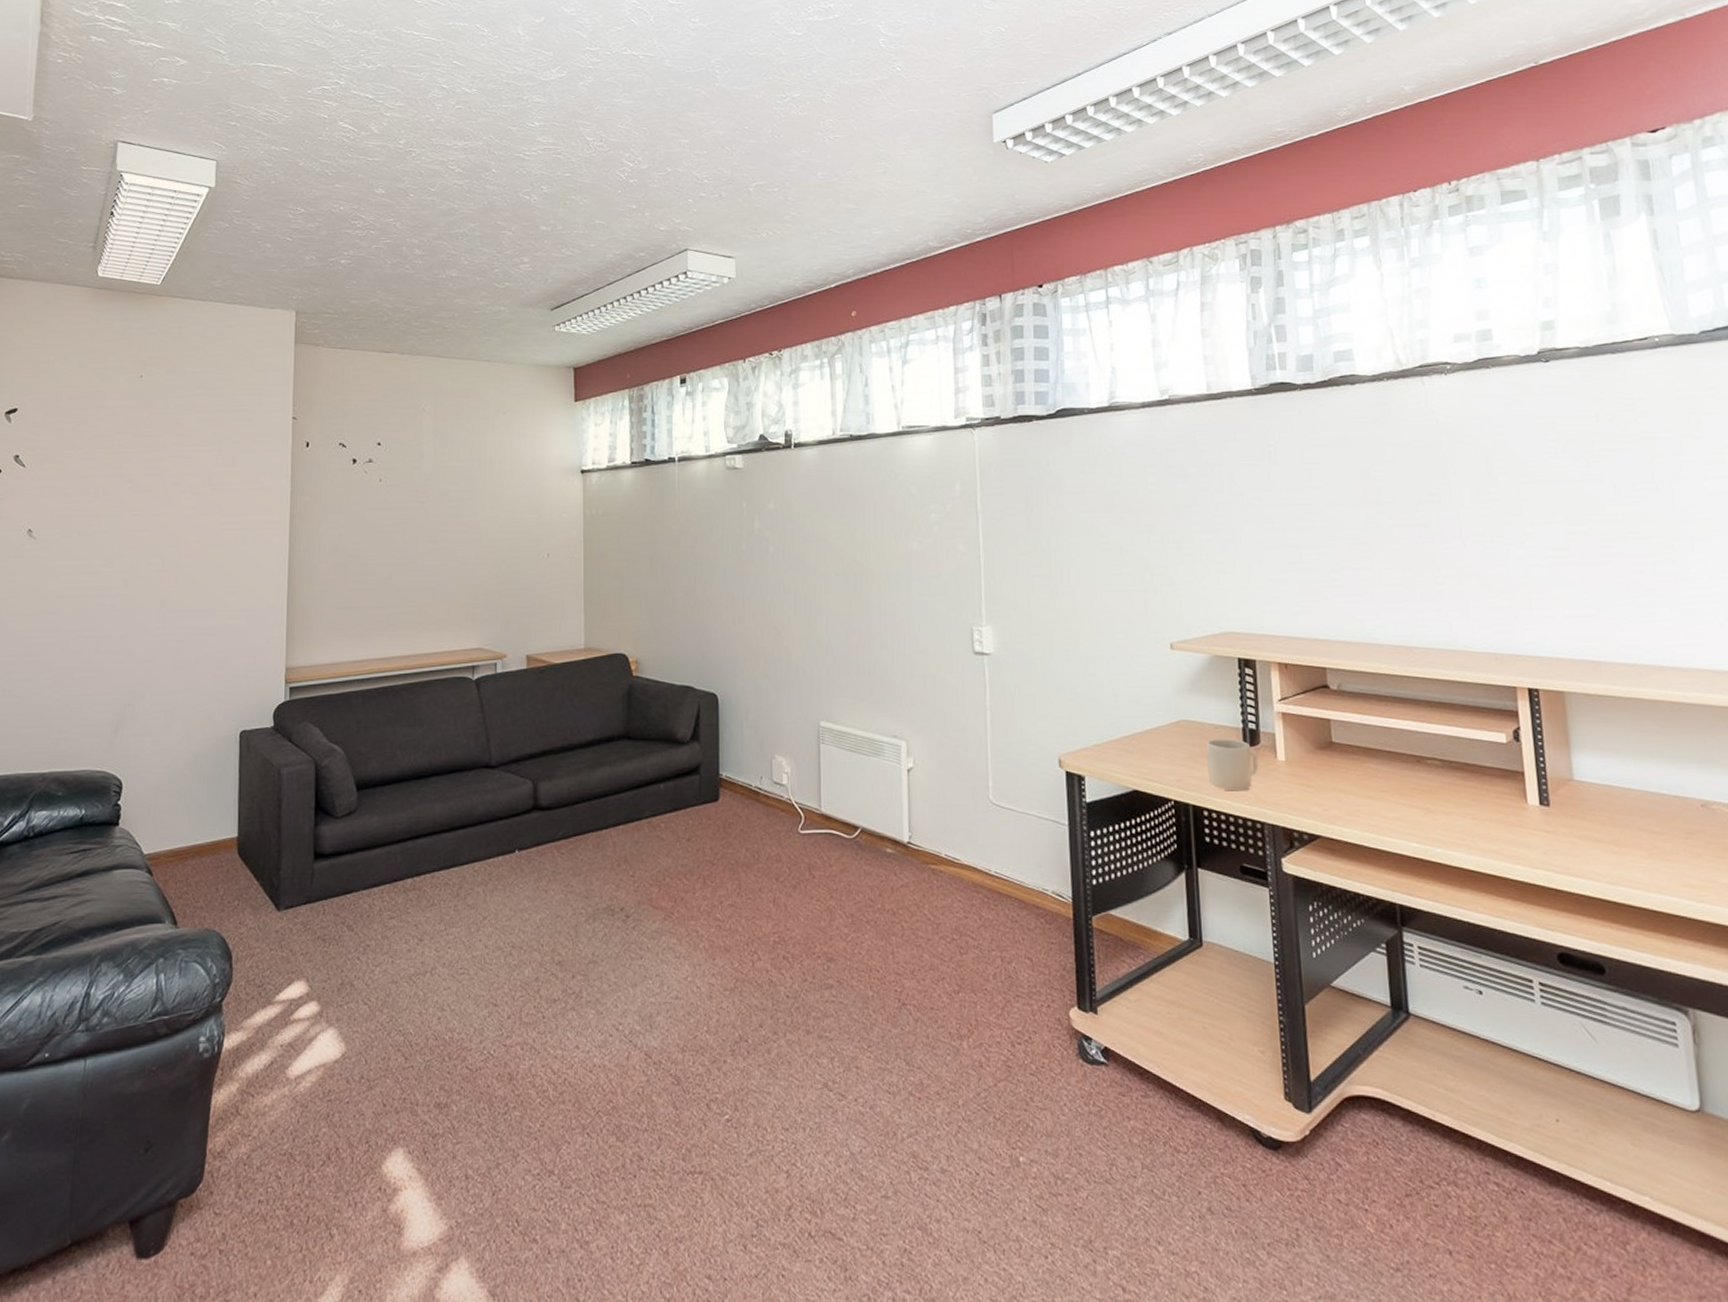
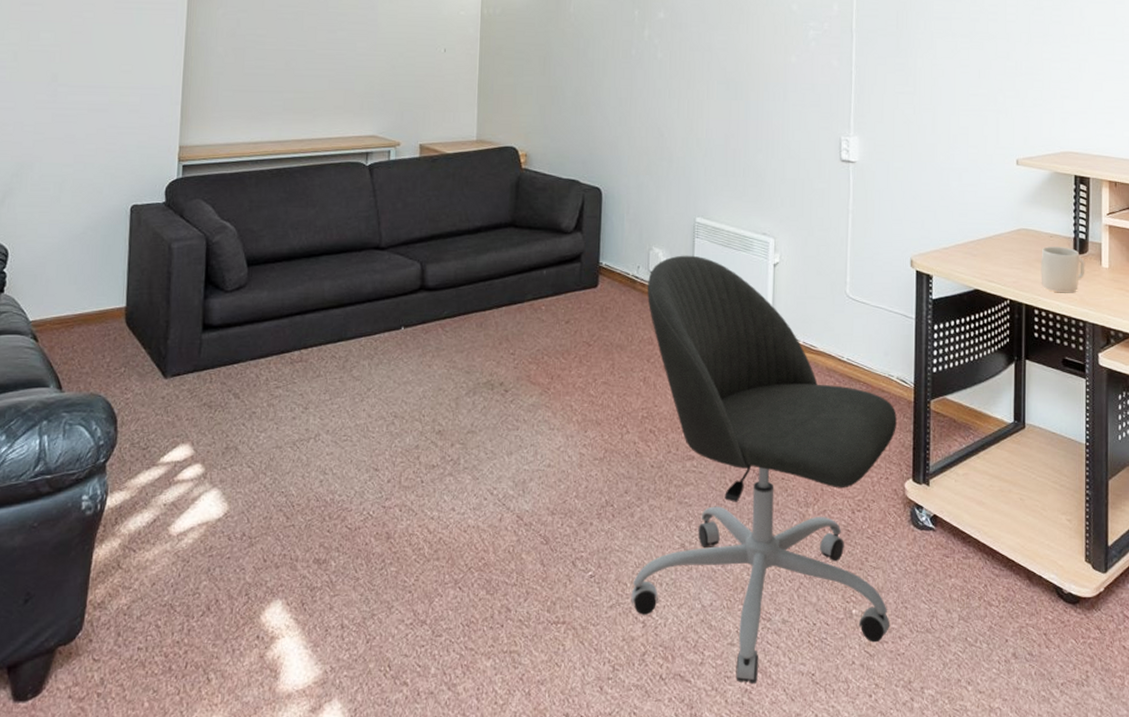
office chair: none [772,763,1063,1242] -> present [631,255,897,684]

